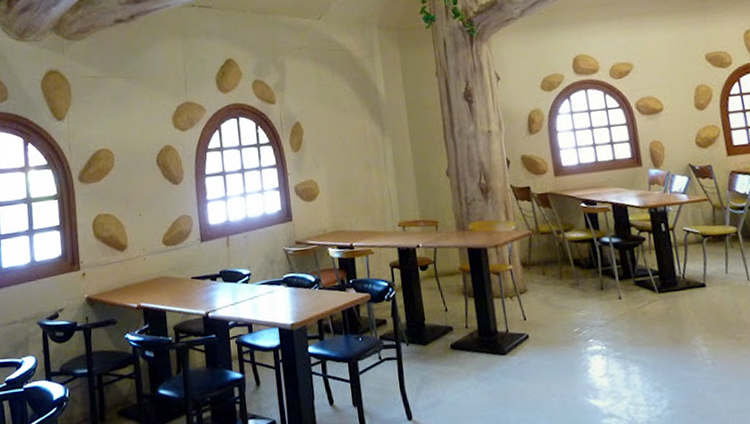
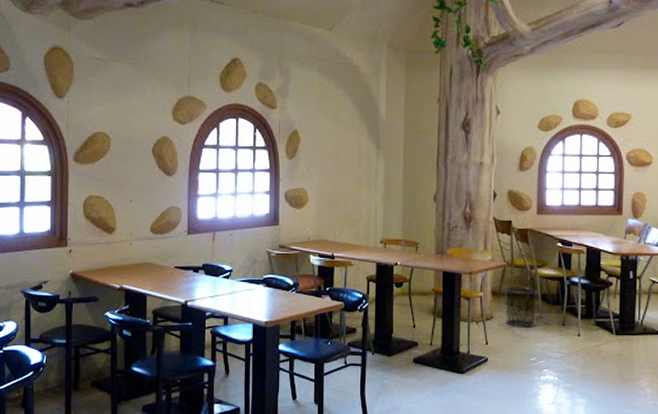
trash can: none [534,253,573,298] -> present [504,286,539,328]

